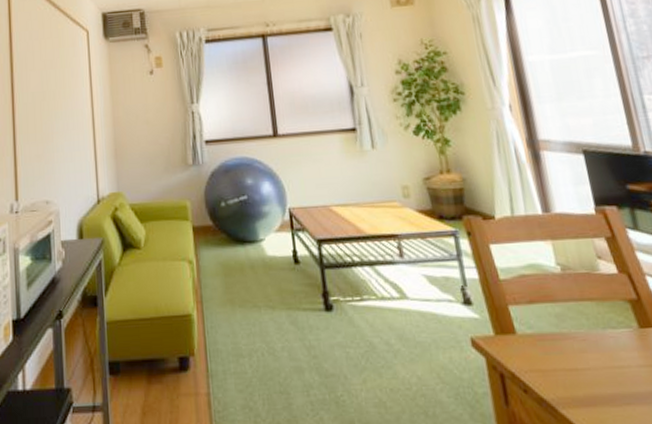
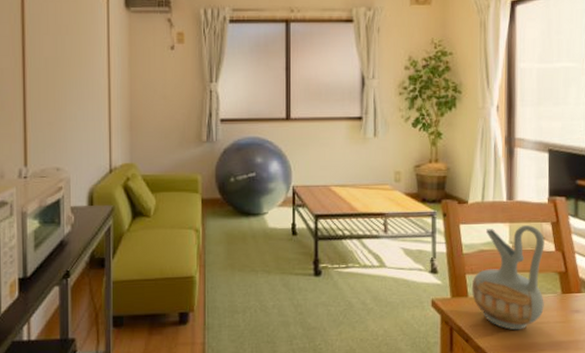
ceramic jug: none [518,242,620,377] -> present [471,225,545,331]

